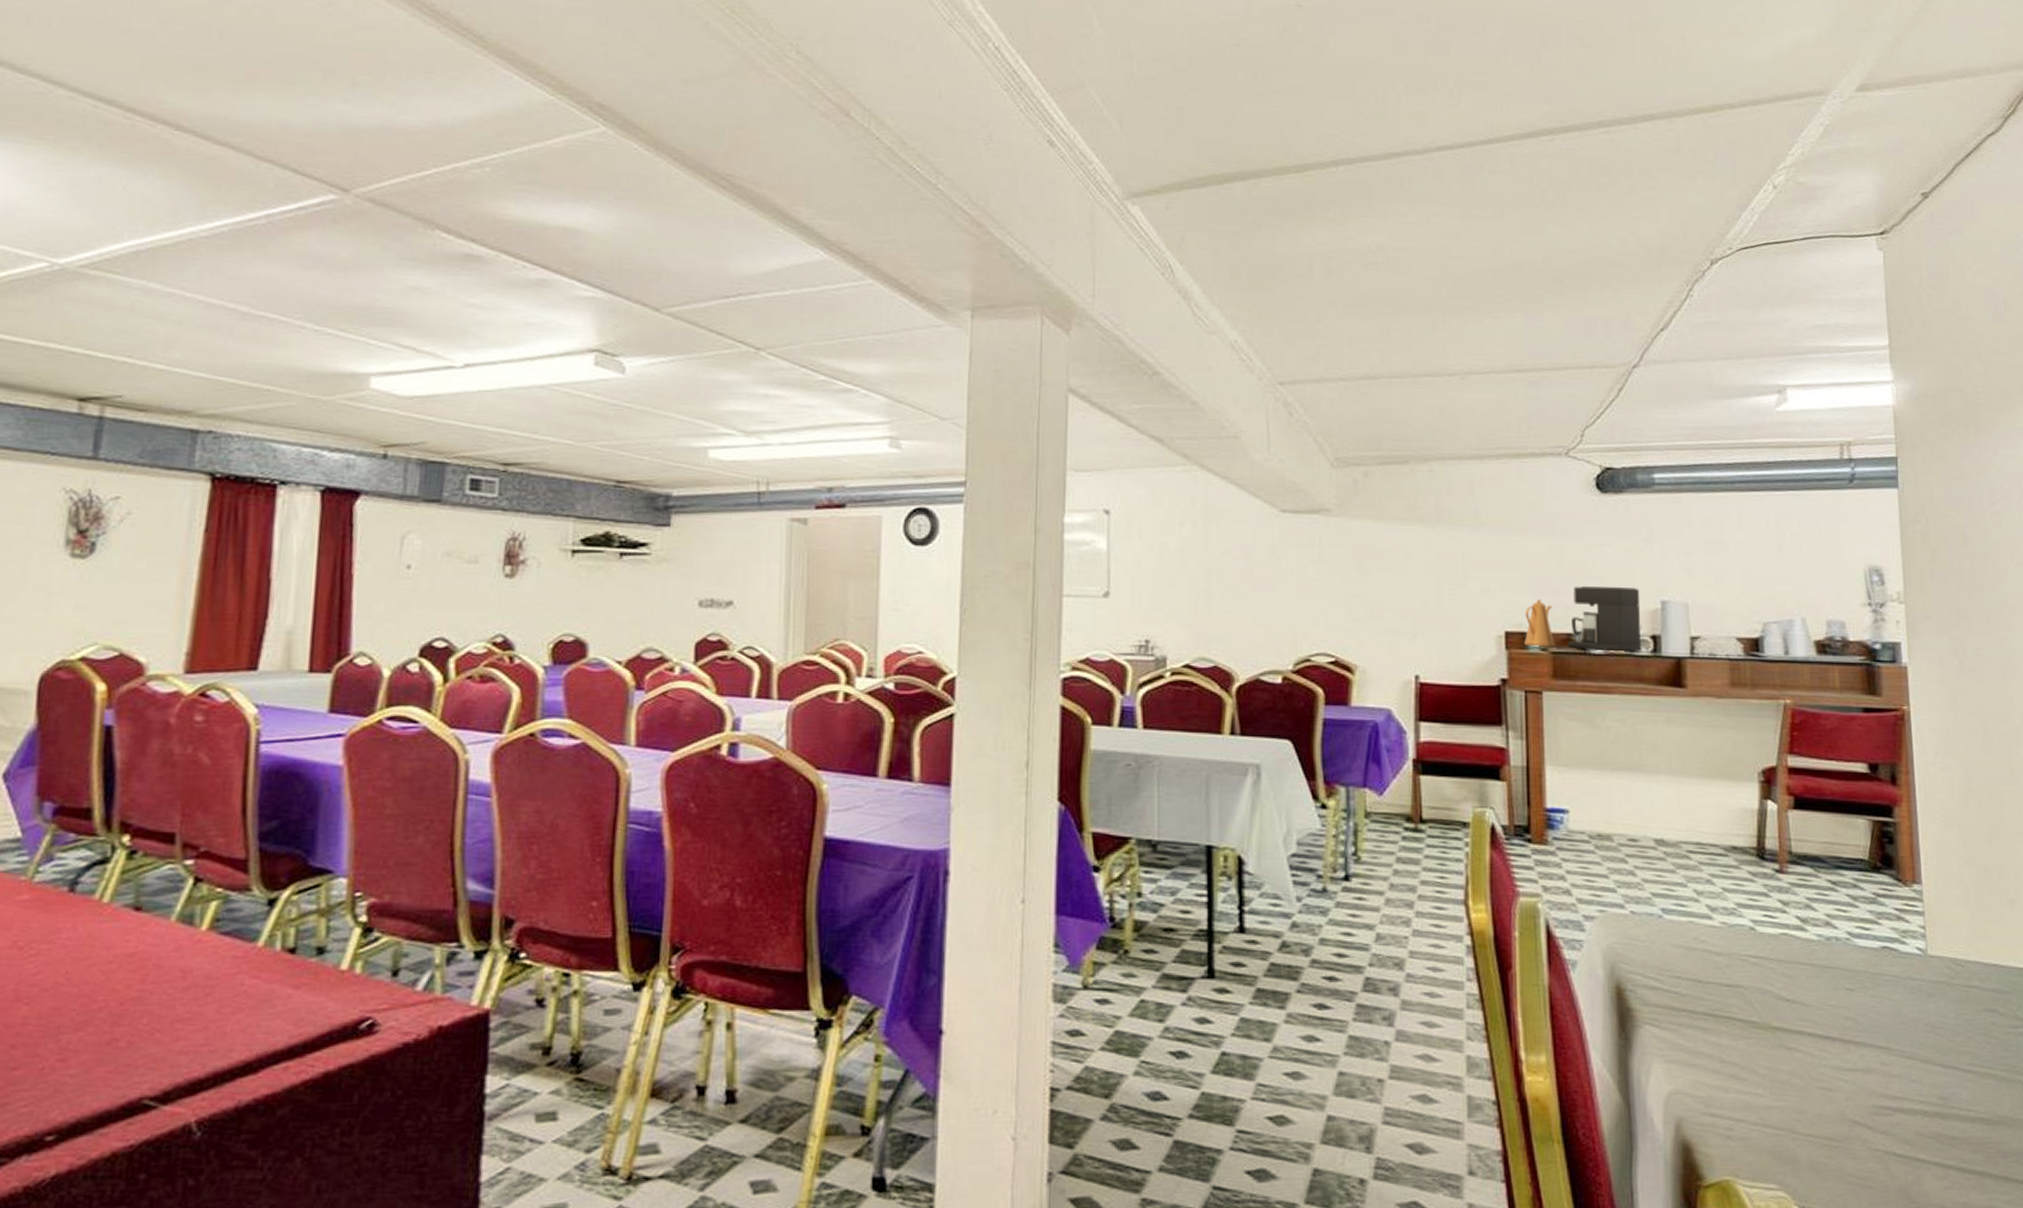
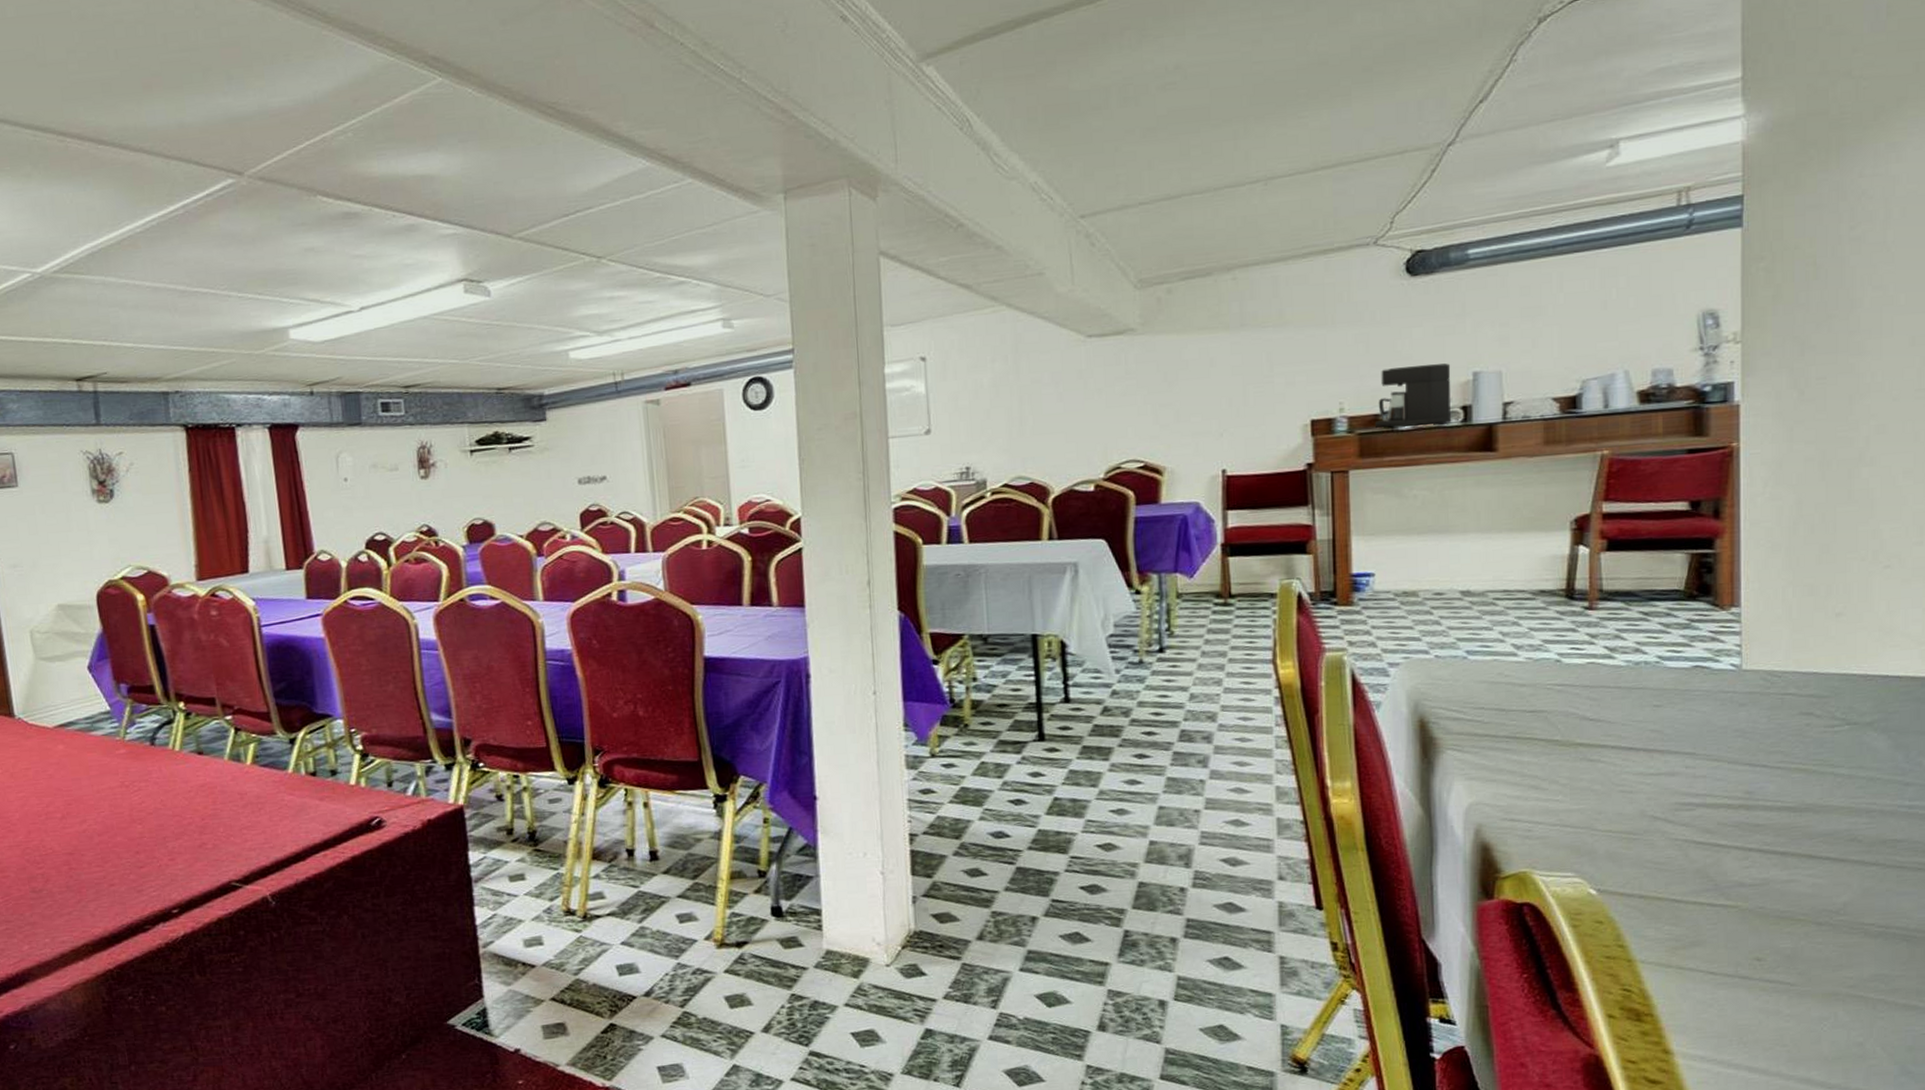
coffee pot: present [1524,599,1556,647] -> none [1330,386,1362,431]

